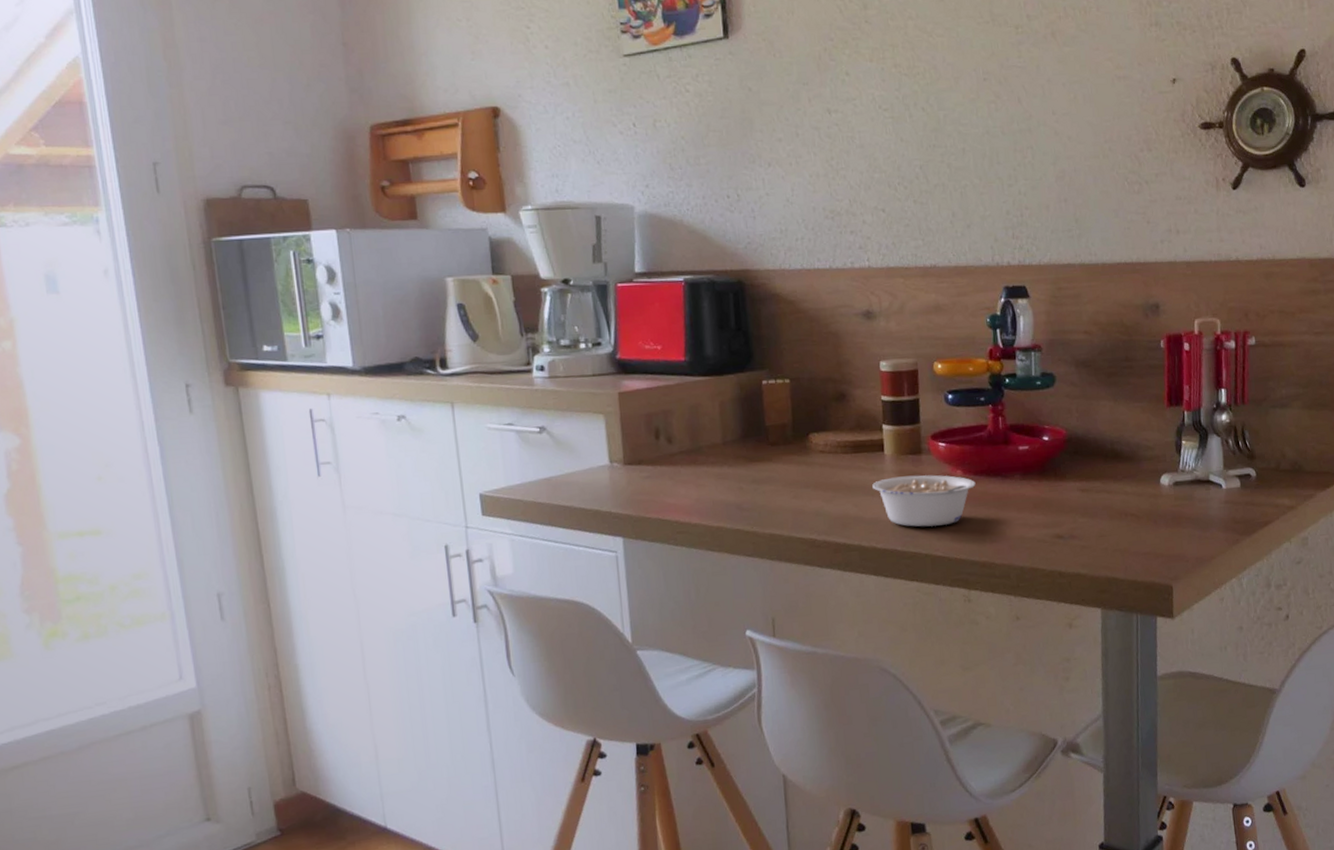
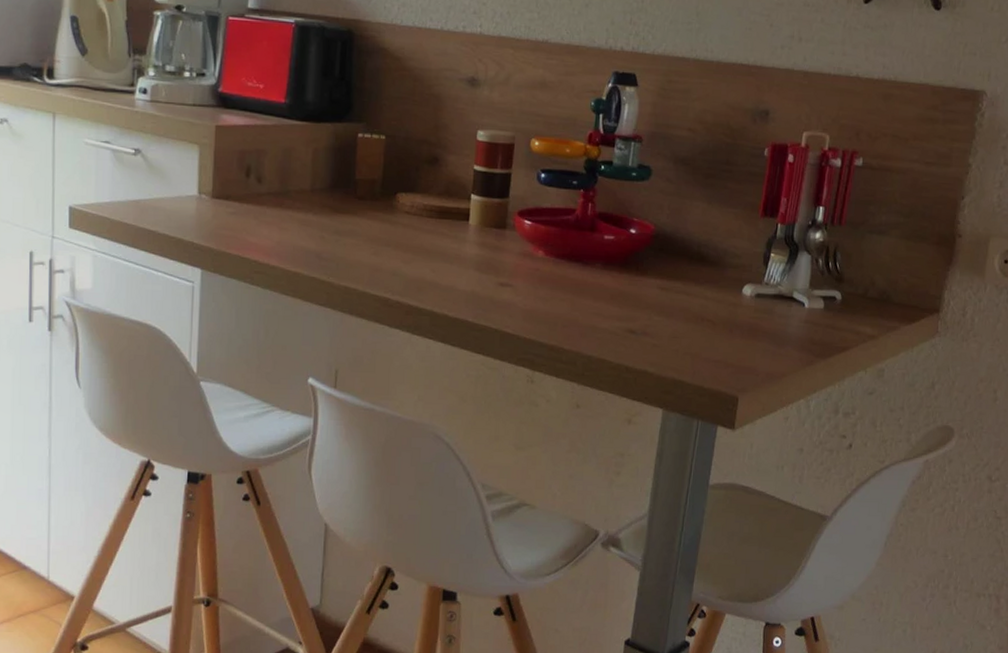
legume: present [872,475,976,527] -> none [452,248,556,303]

